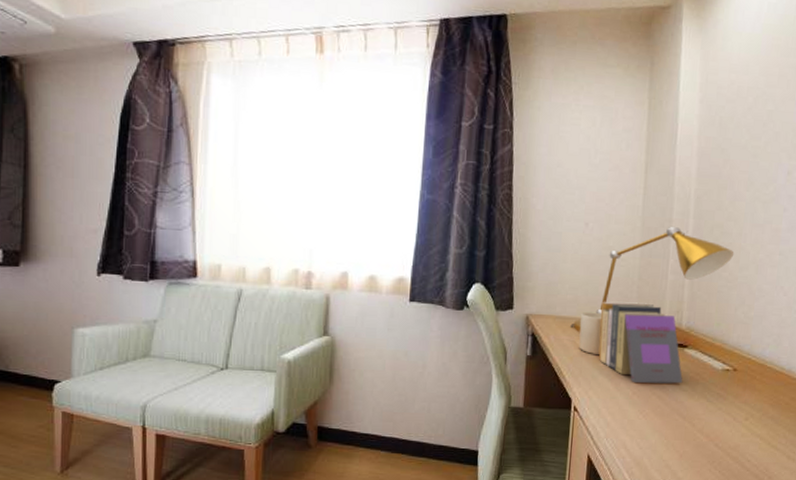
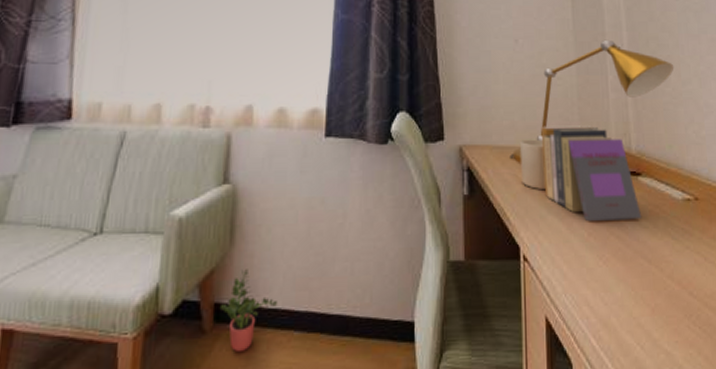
potted plant: none [322,403,367,463] -> present [219,269,277,353]

